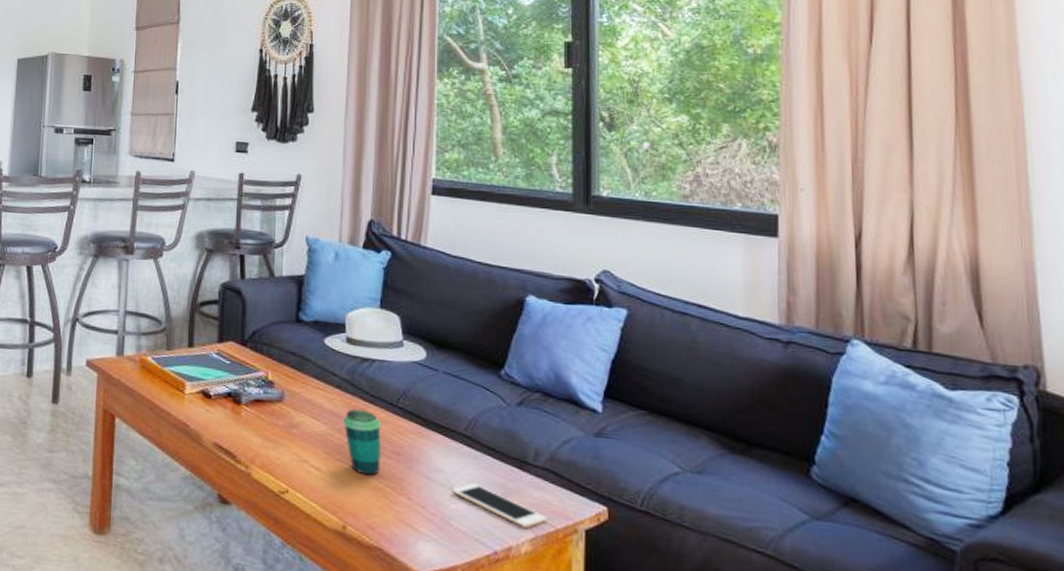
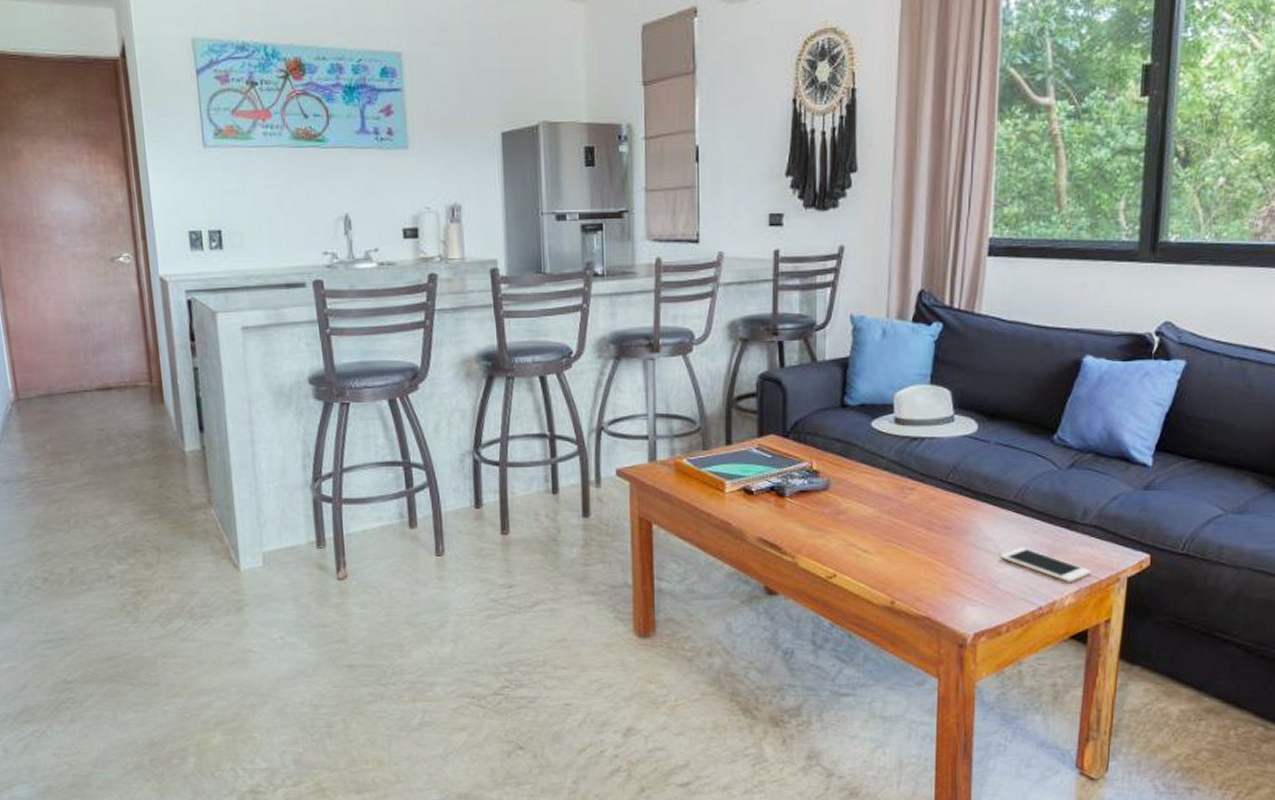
cup: present [343,409,381,475] -> none [892,489,930,550]

